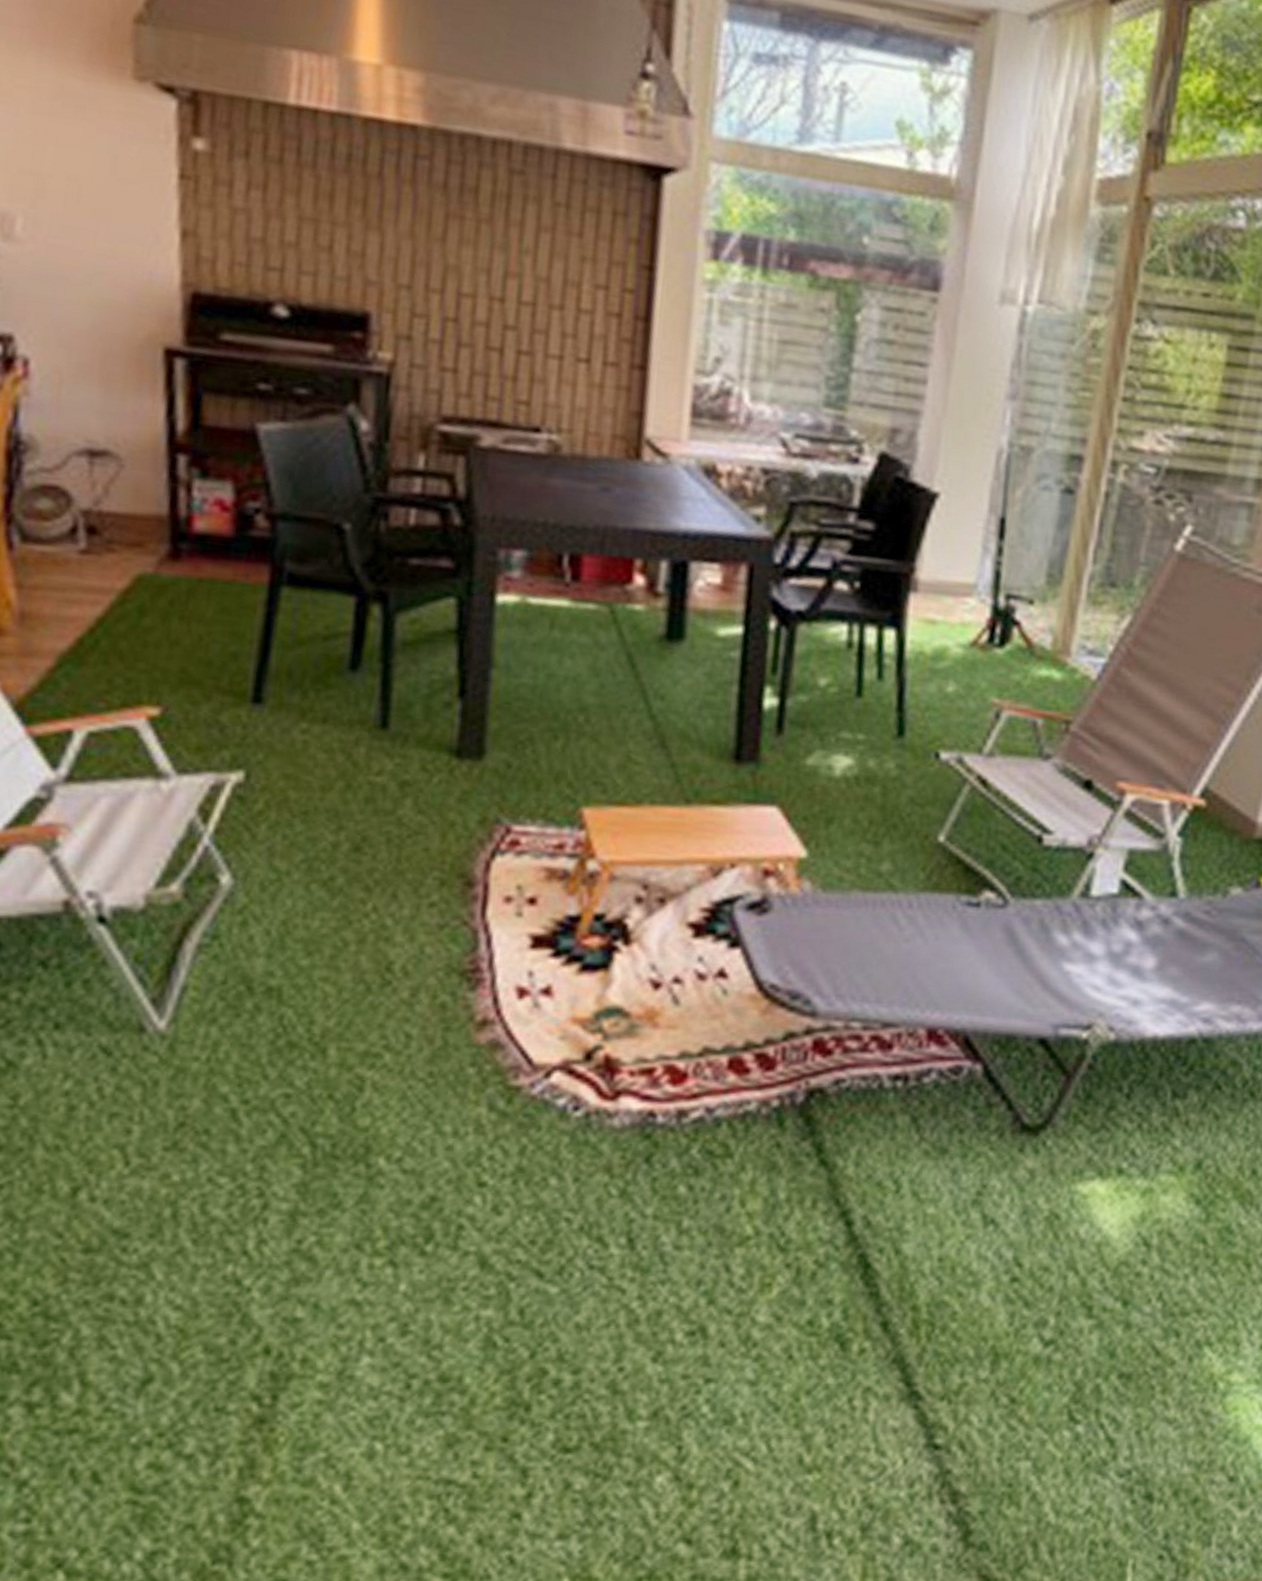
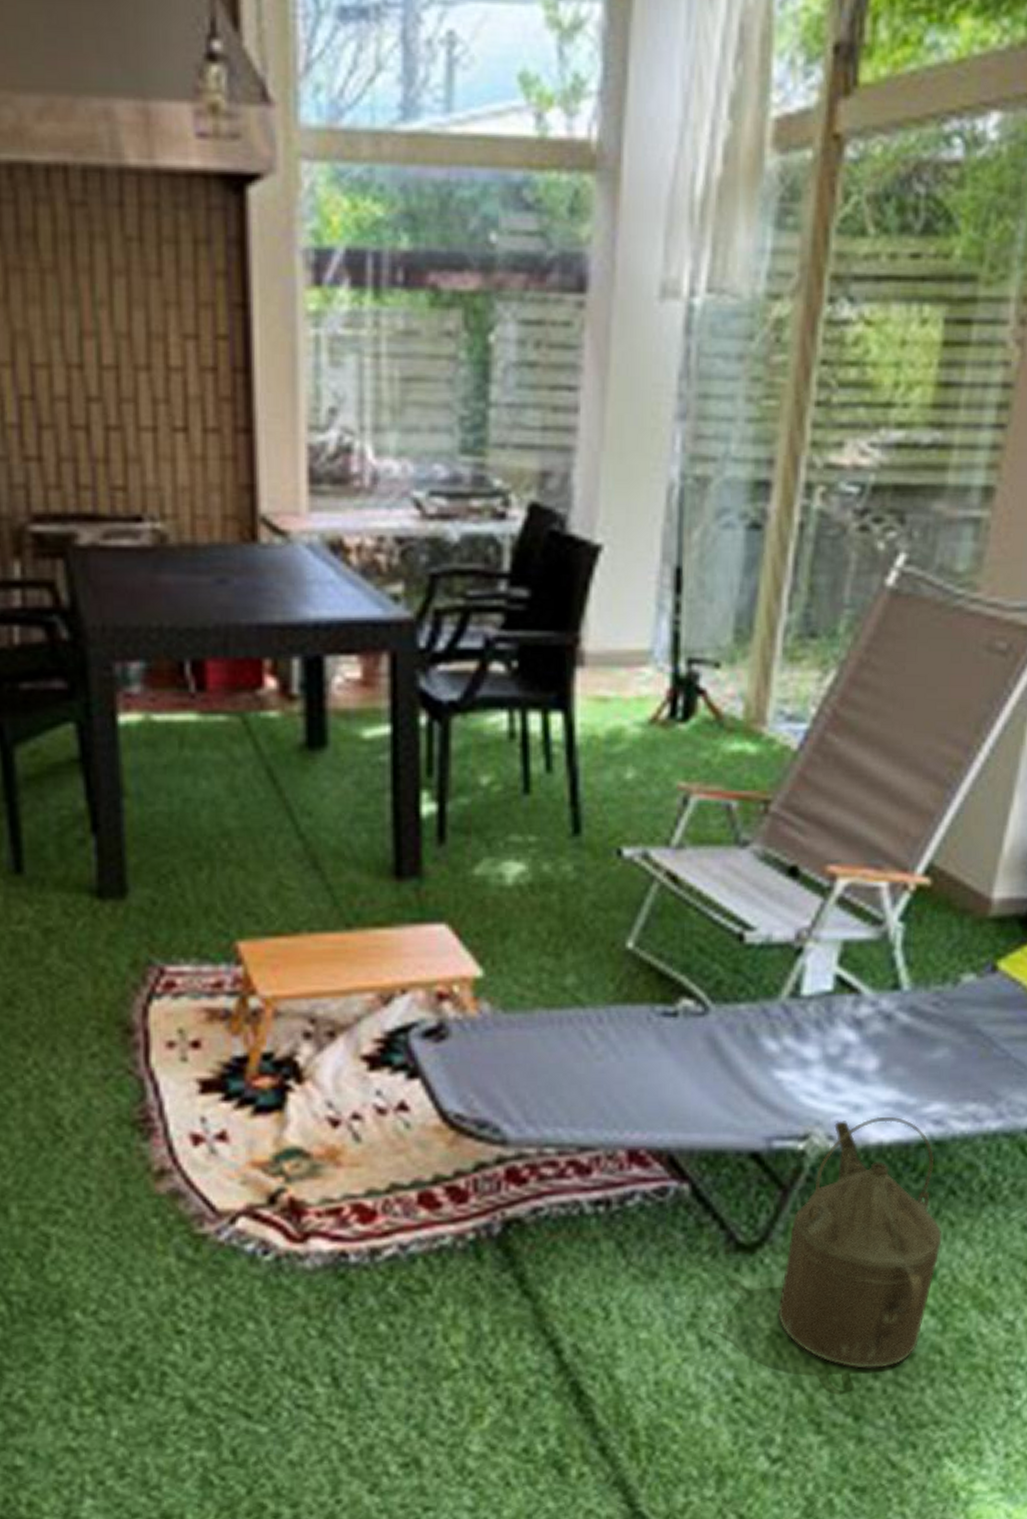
watering can: none [1057,1012,1208,1254] -> present [778,1117,942,1369]

